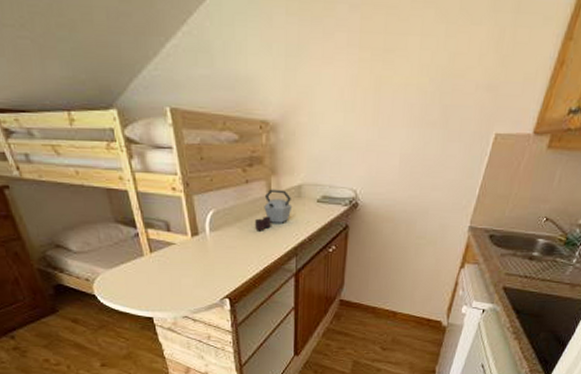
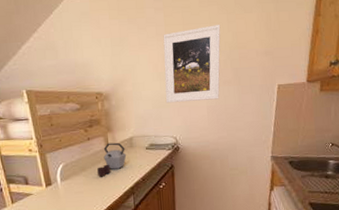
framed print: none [348,38,435,146] -> present [163,25,221,104]

